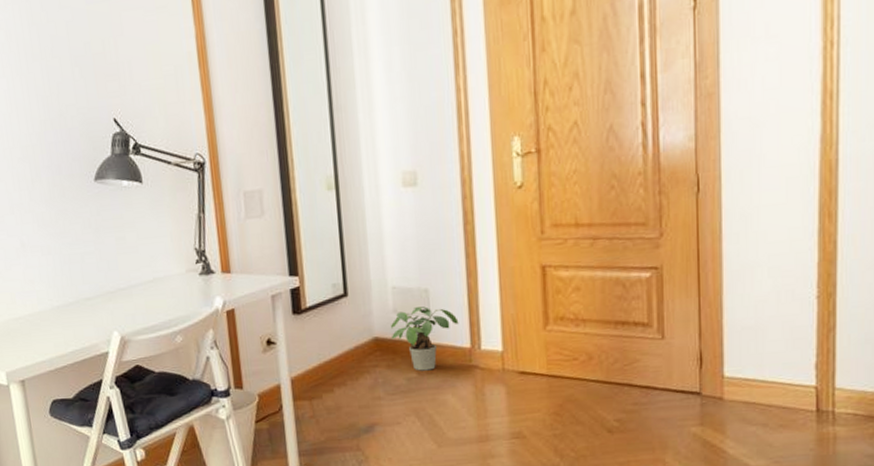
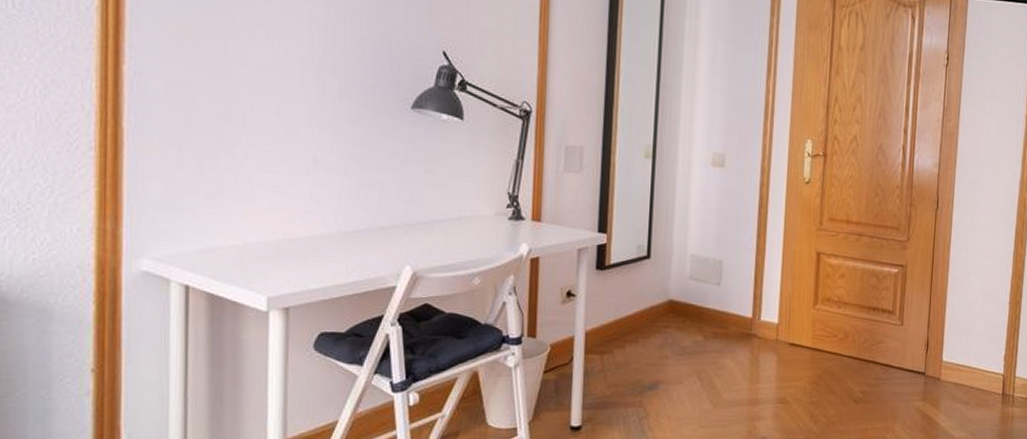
potted plant: present [391,306,459,371] -> none [684,276,745,335]

